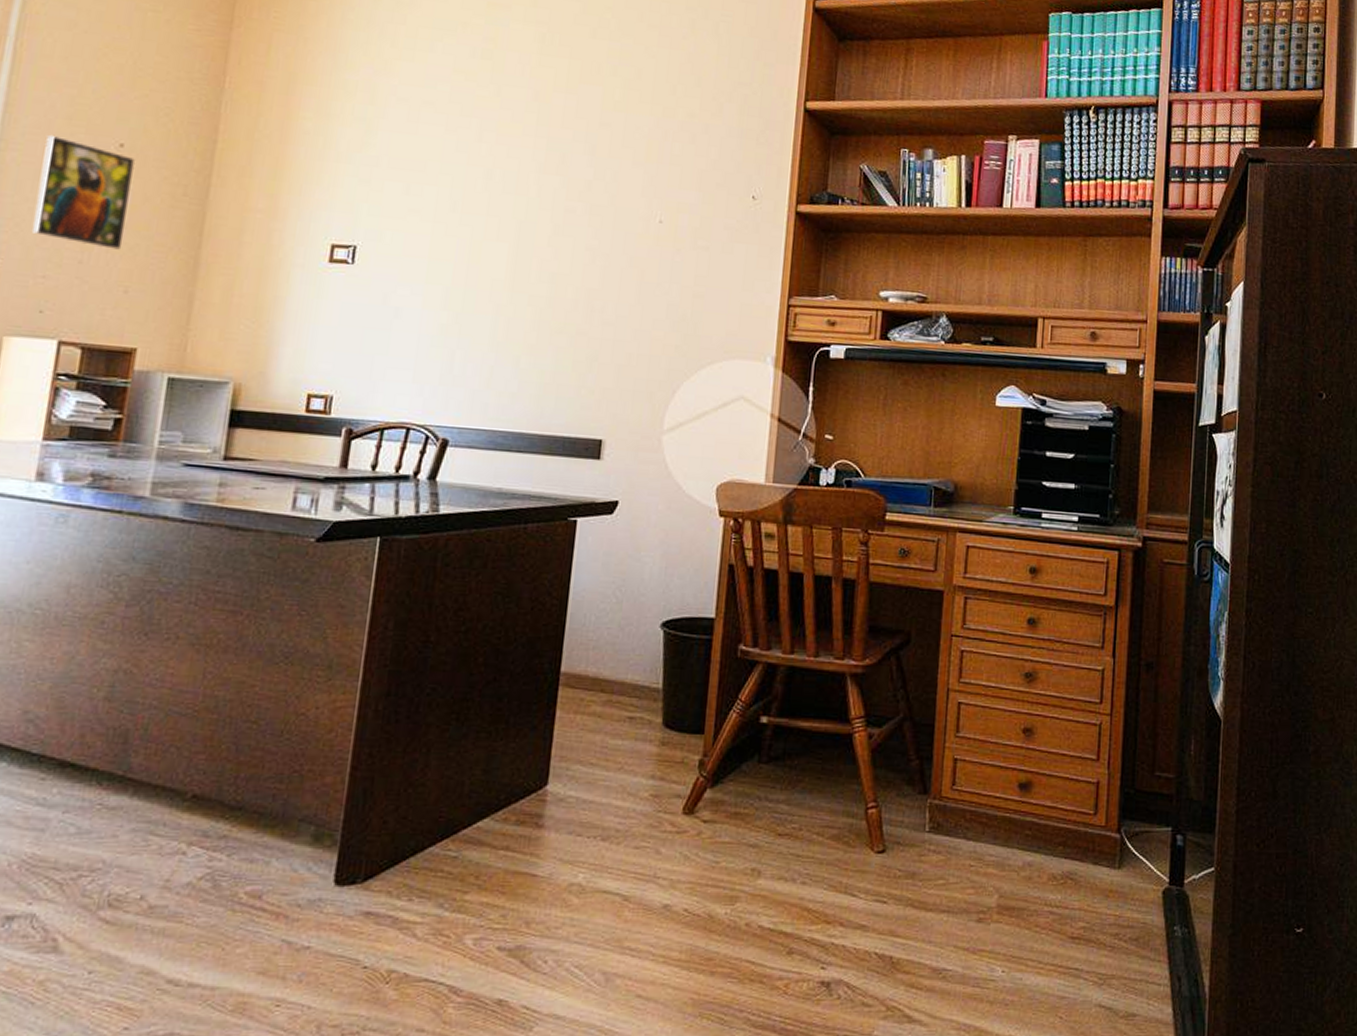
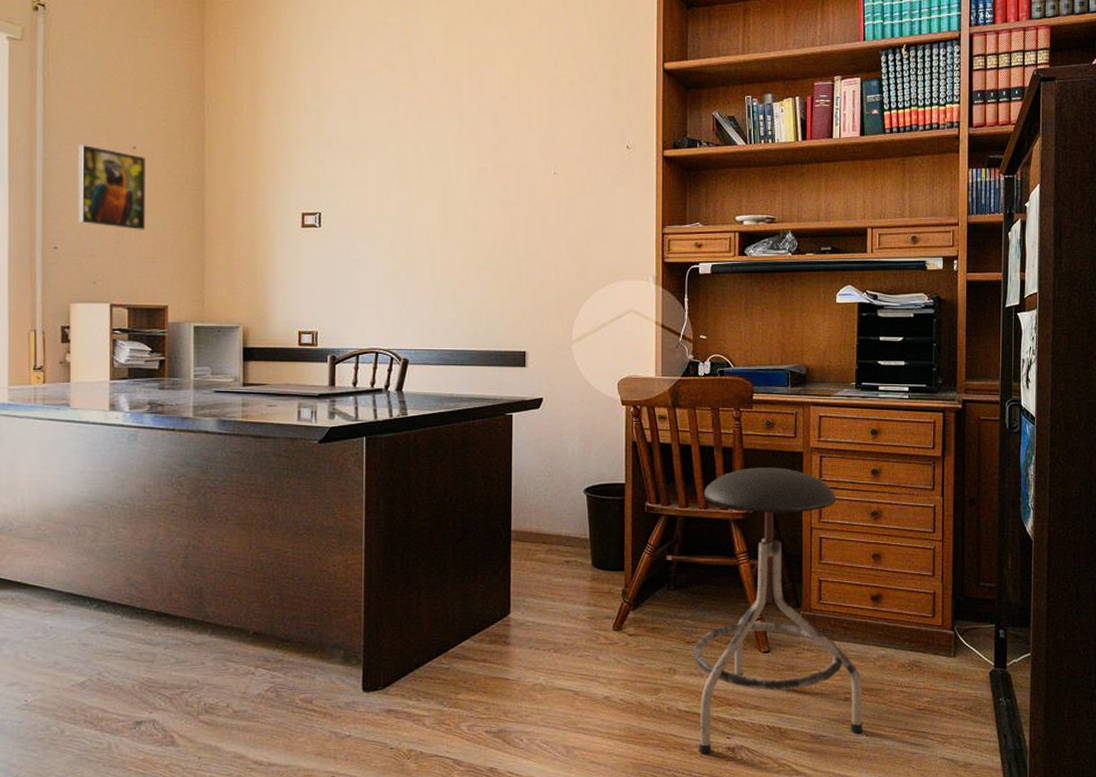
stool: none [781,607,1001,991] -> present [693,467,863,755]

